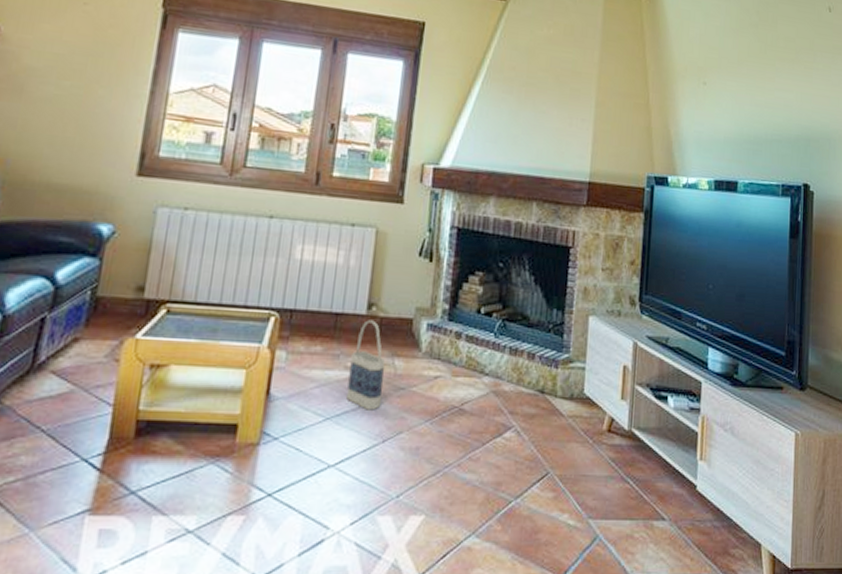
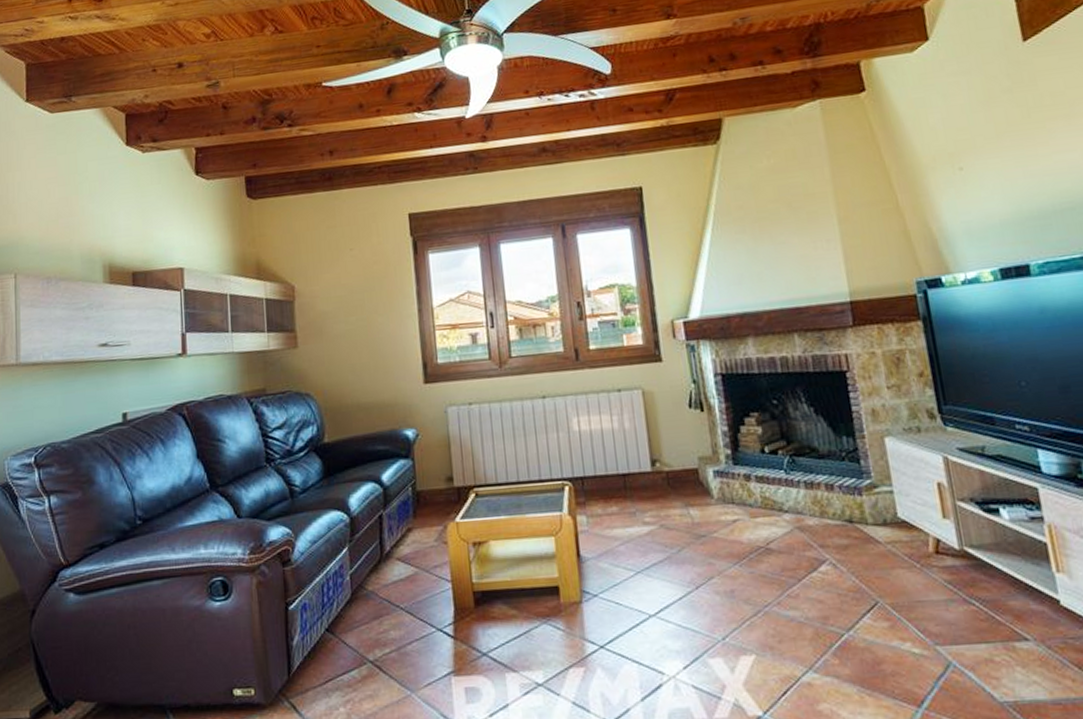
bag: present [346,320,385,411] -> none [647,475,687,561]

